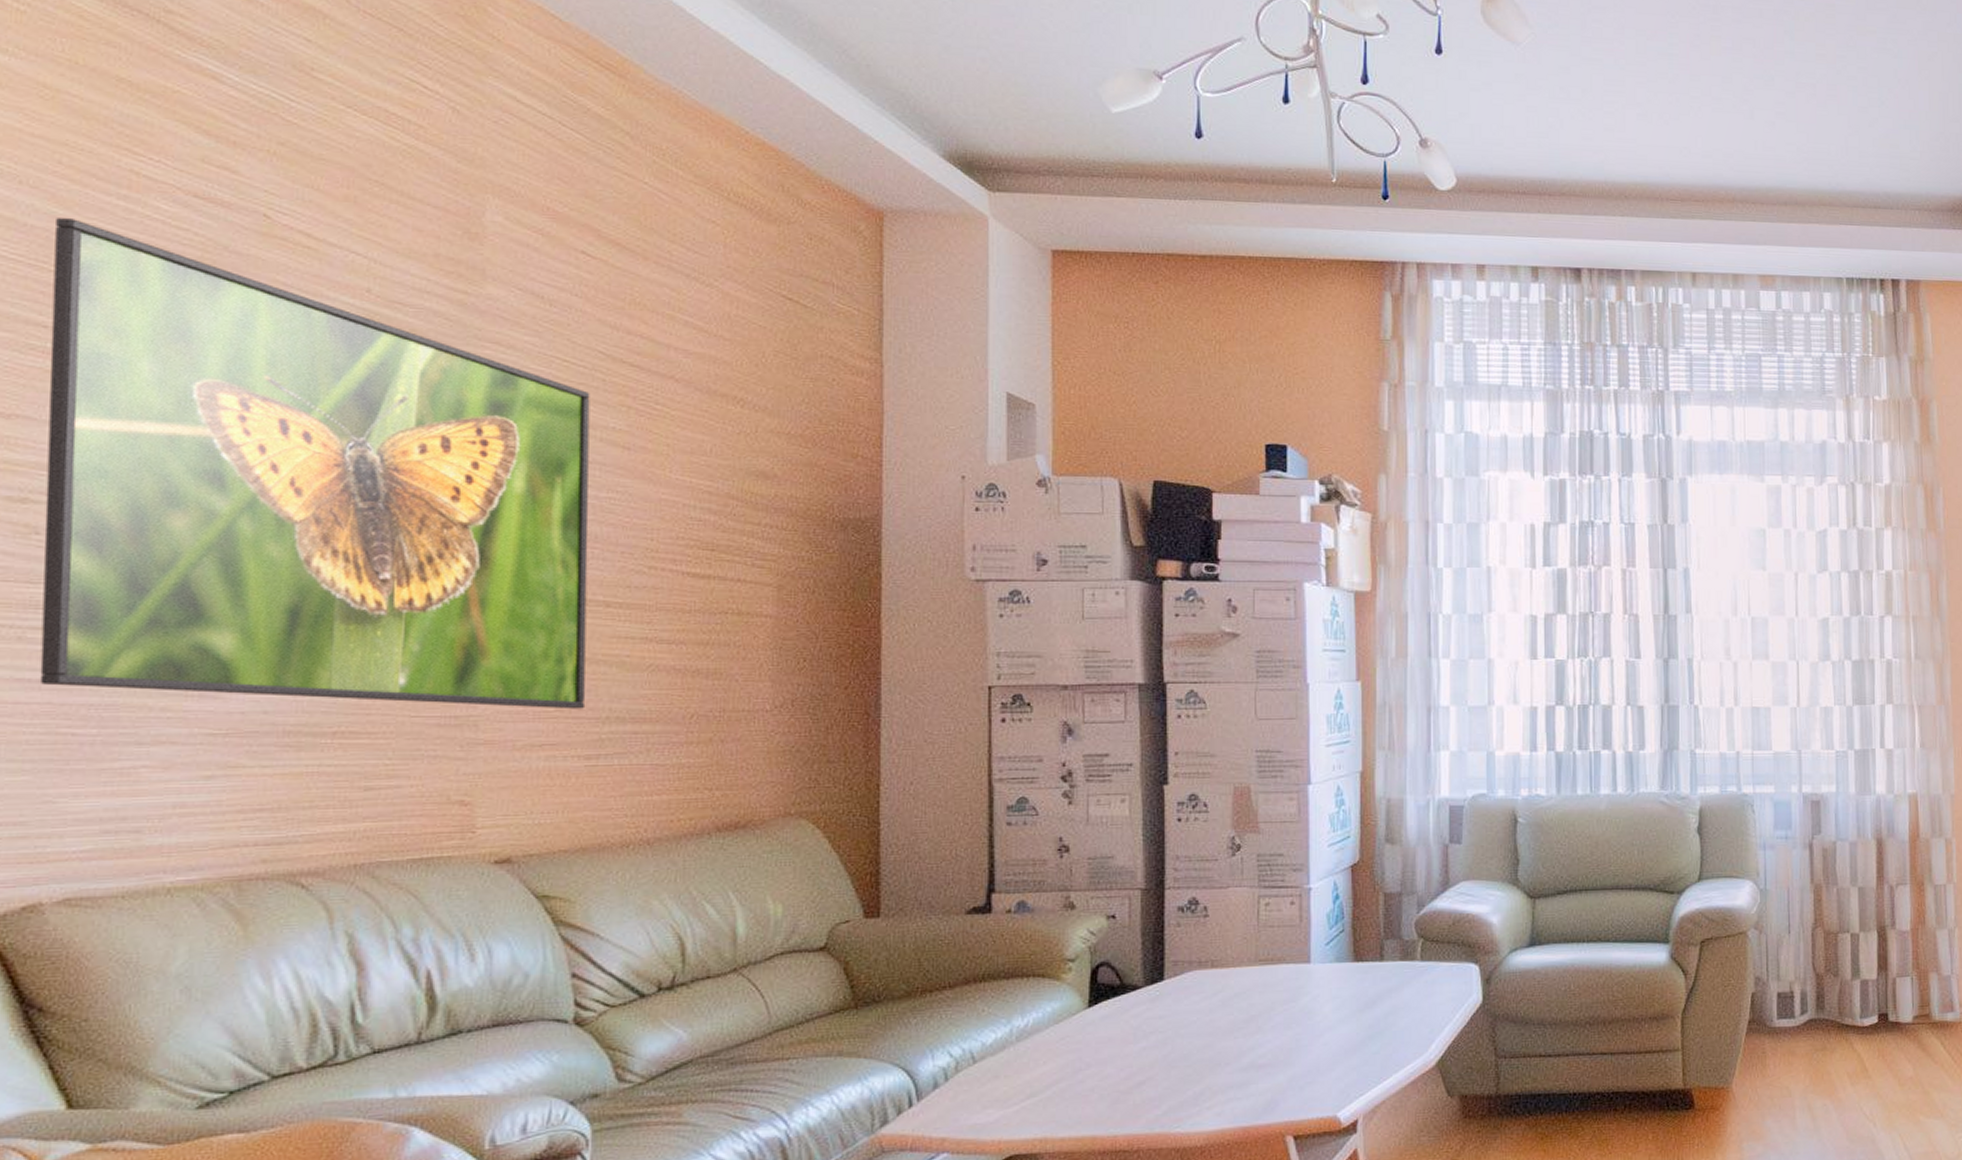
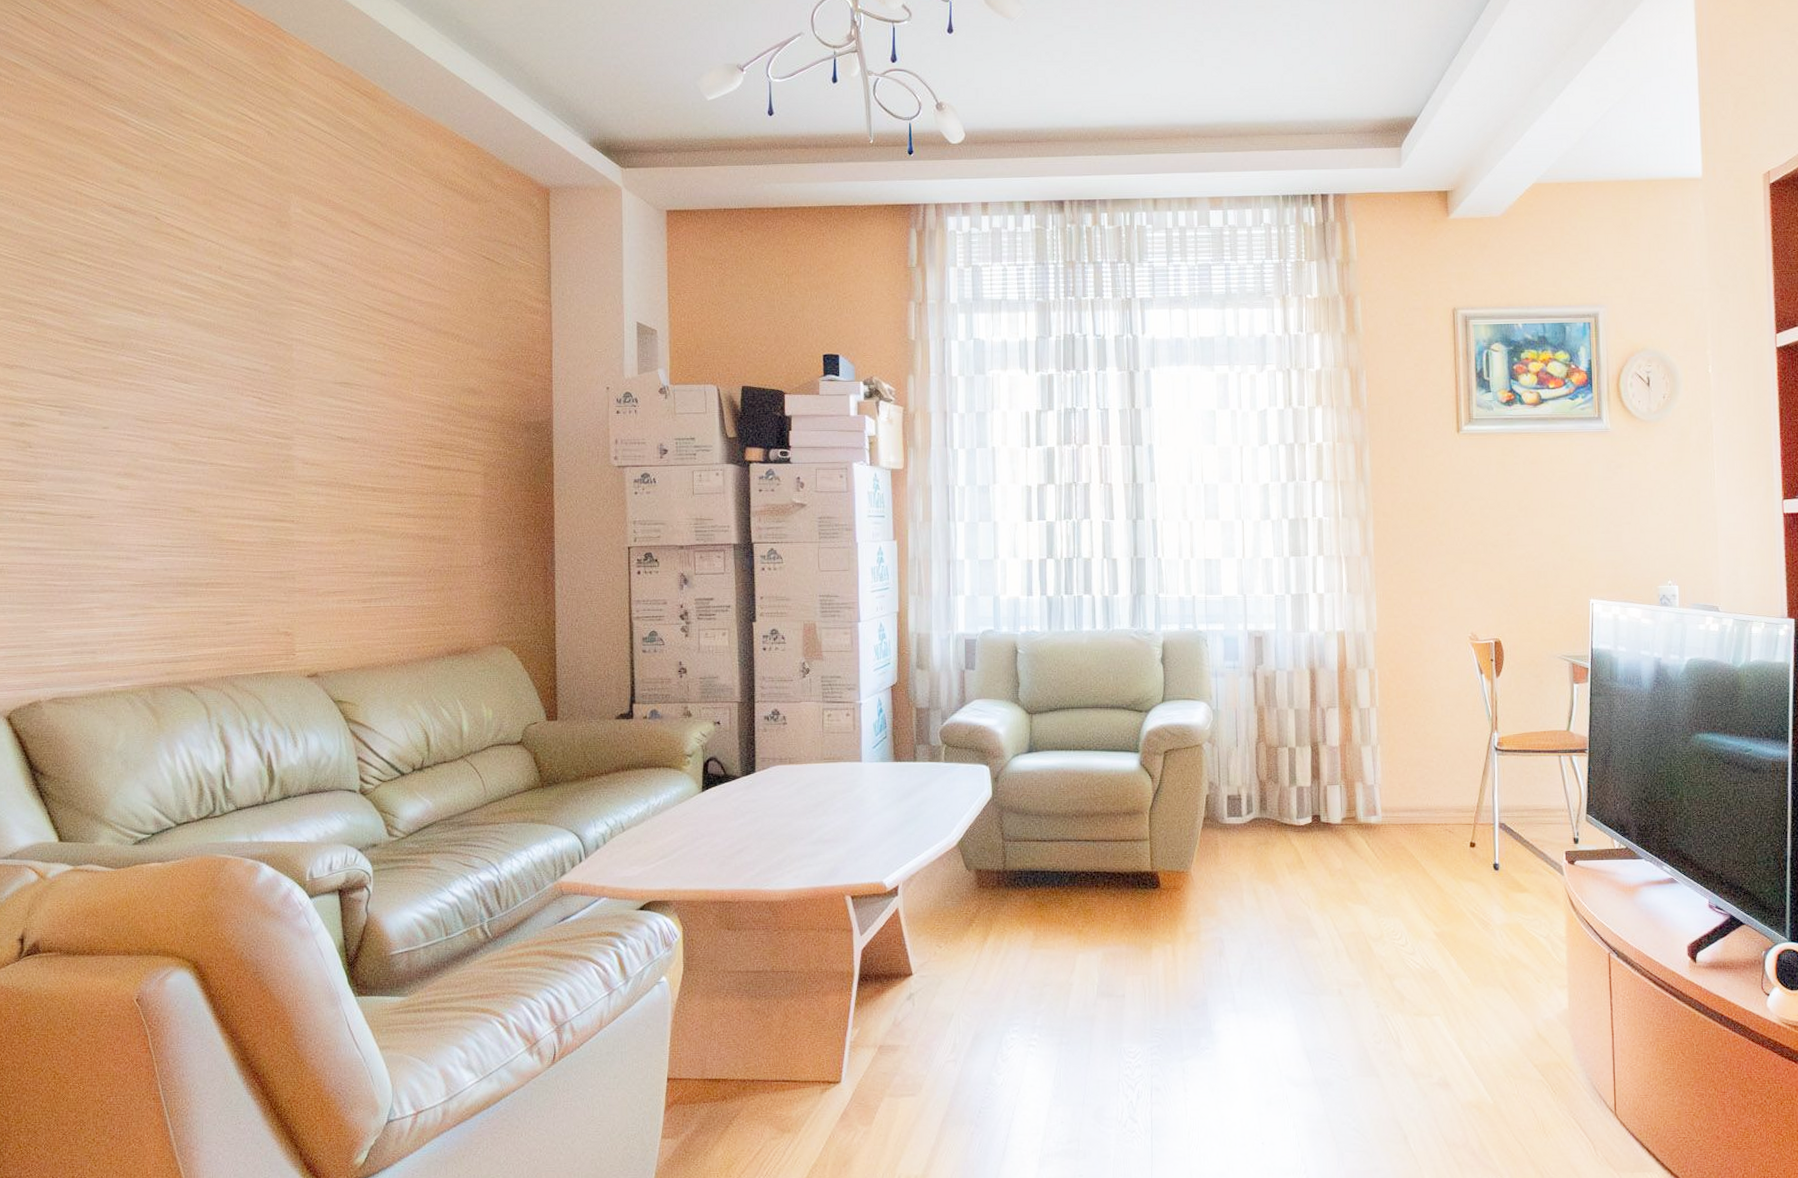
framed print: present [39,218,590,710] -> none [34,228,361,566]

